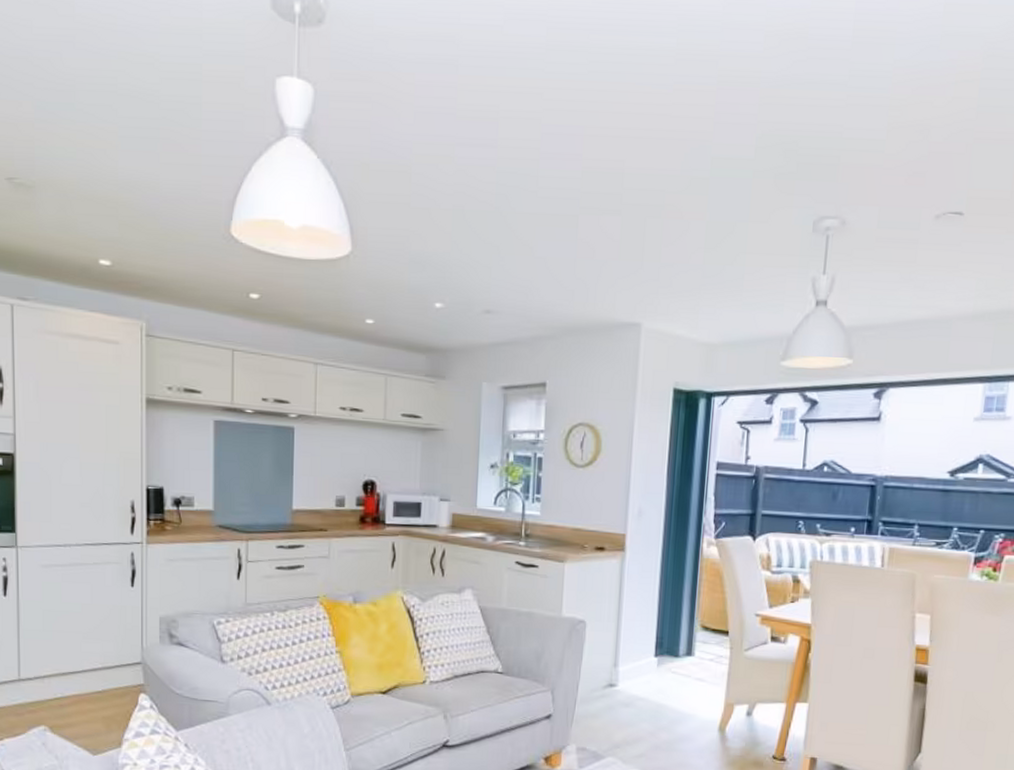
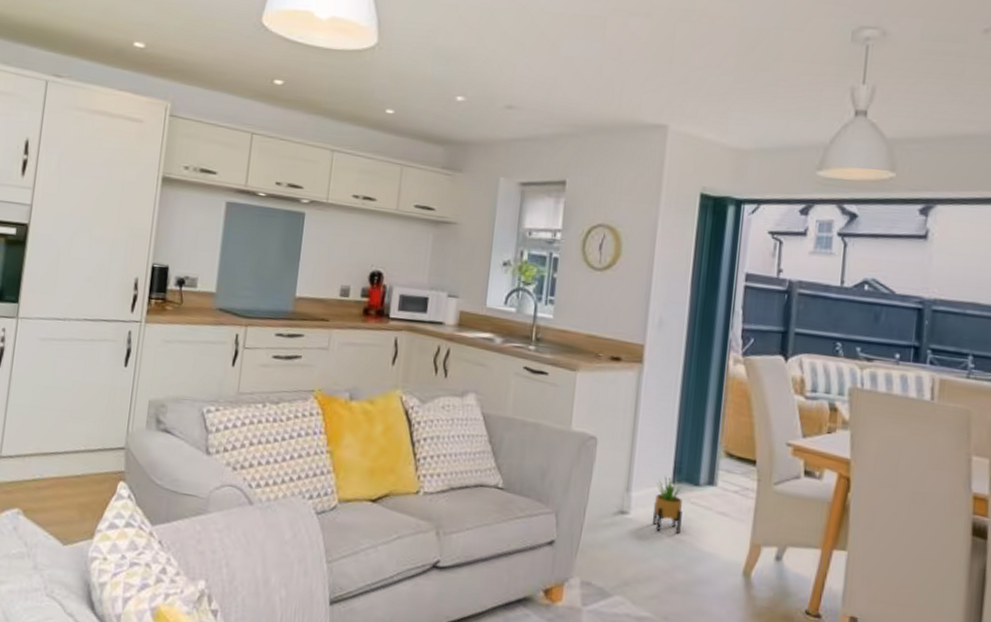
potted plant: none [638,652,665,701] -> present [652,477,683,535]

